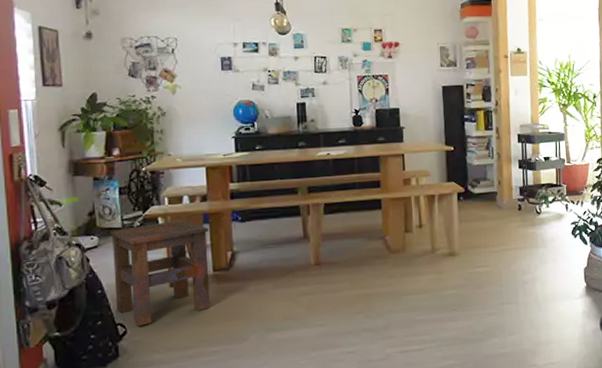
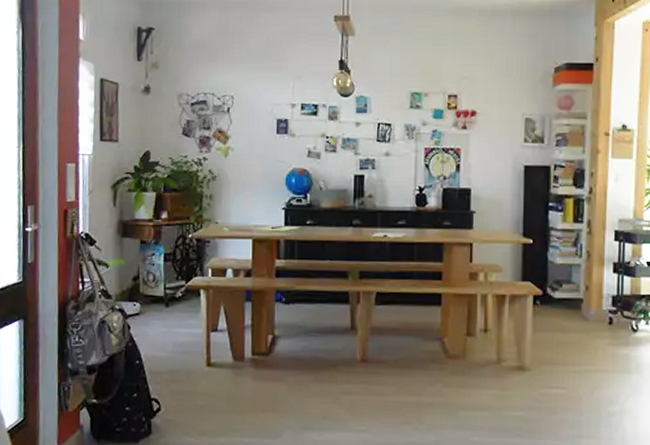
side table: present [110,219,210,326] -> none [152,294,250,405]

